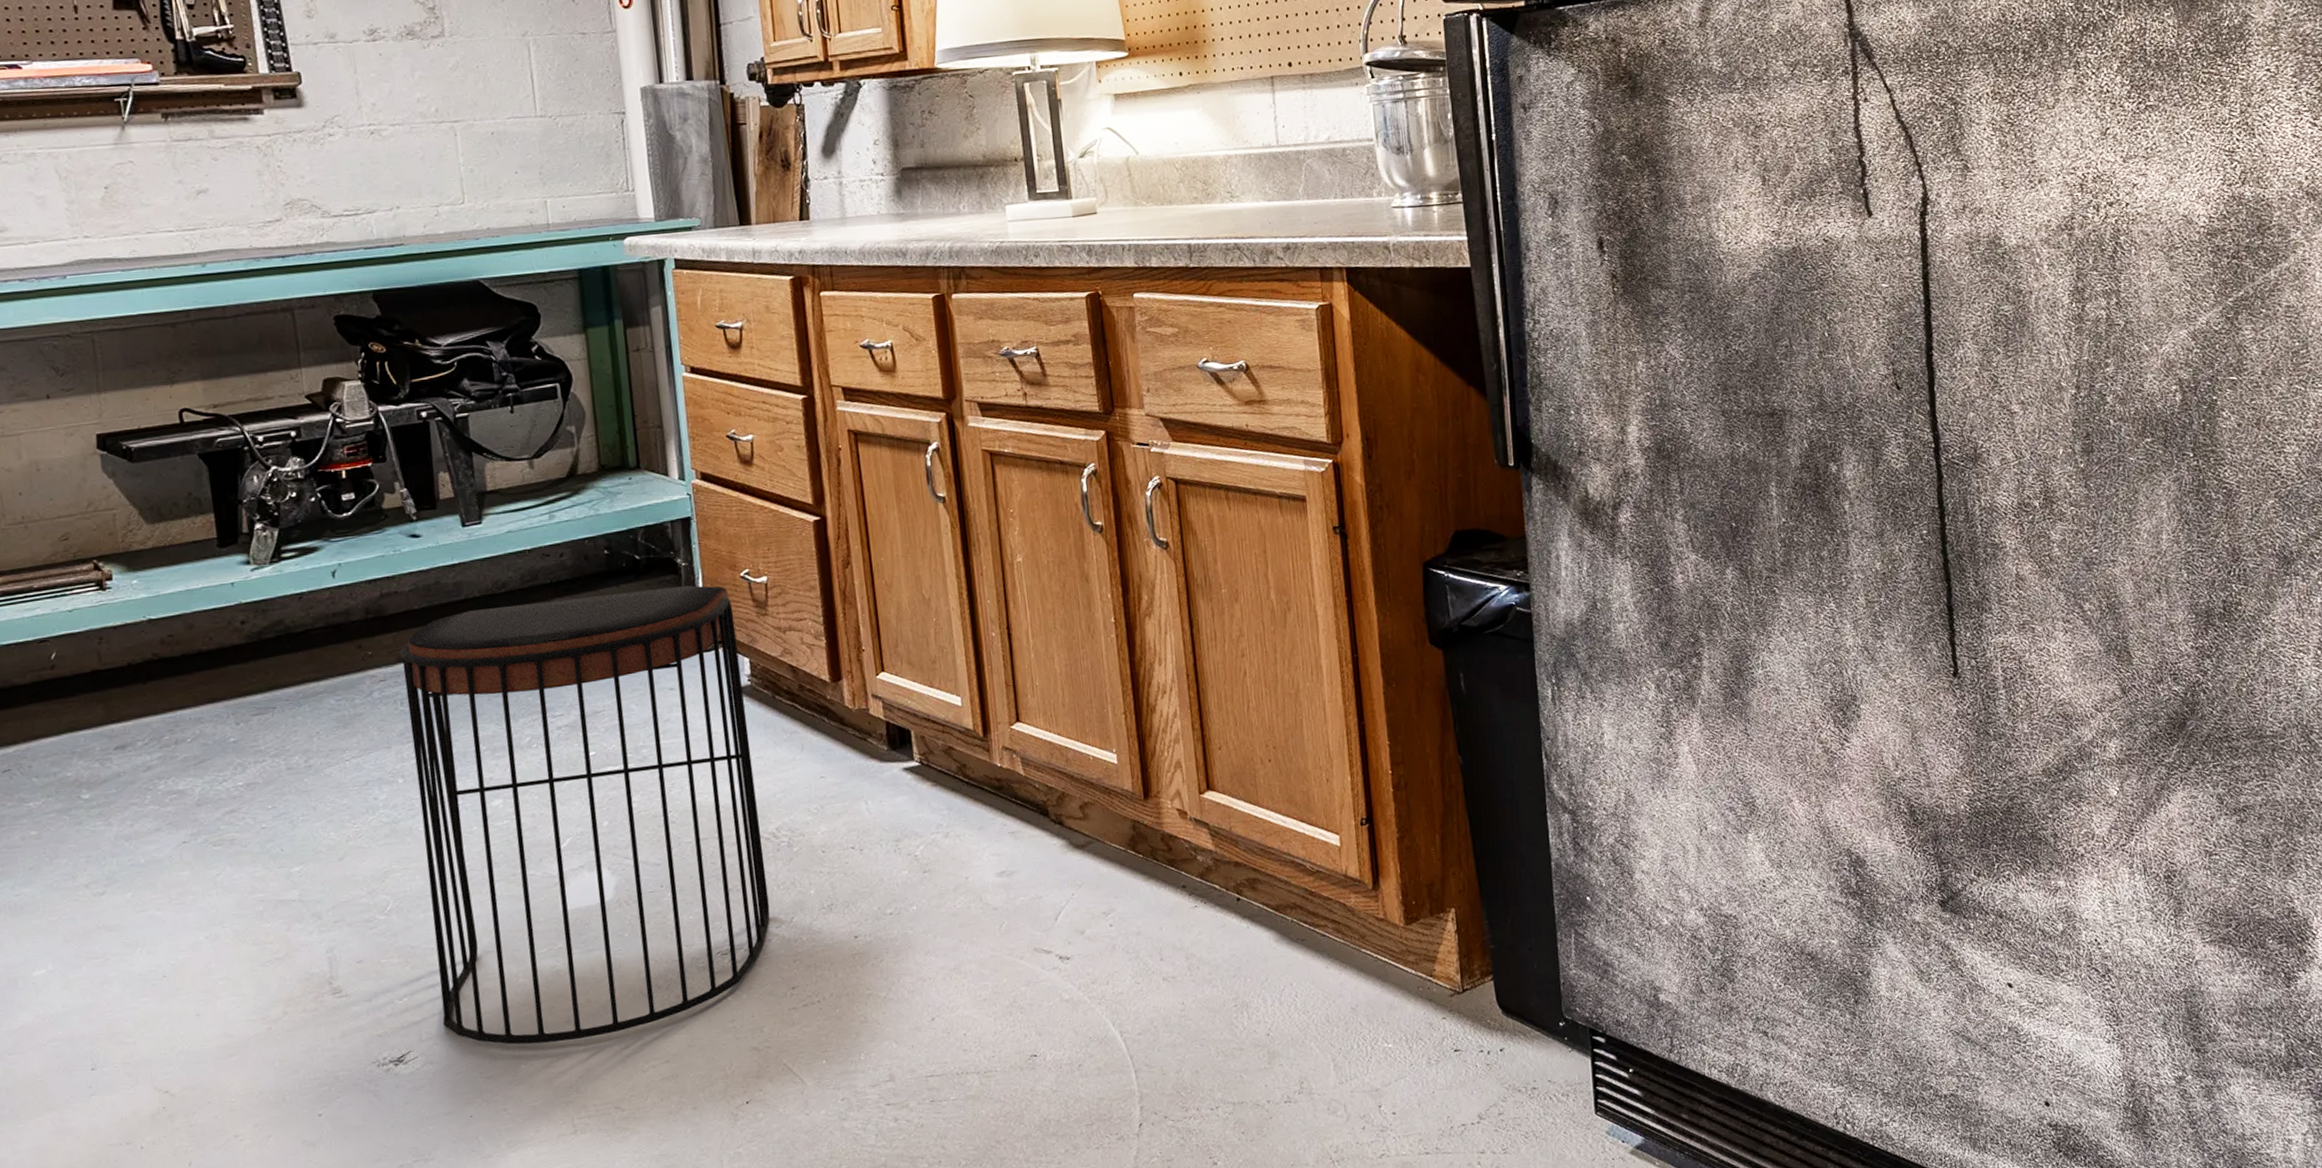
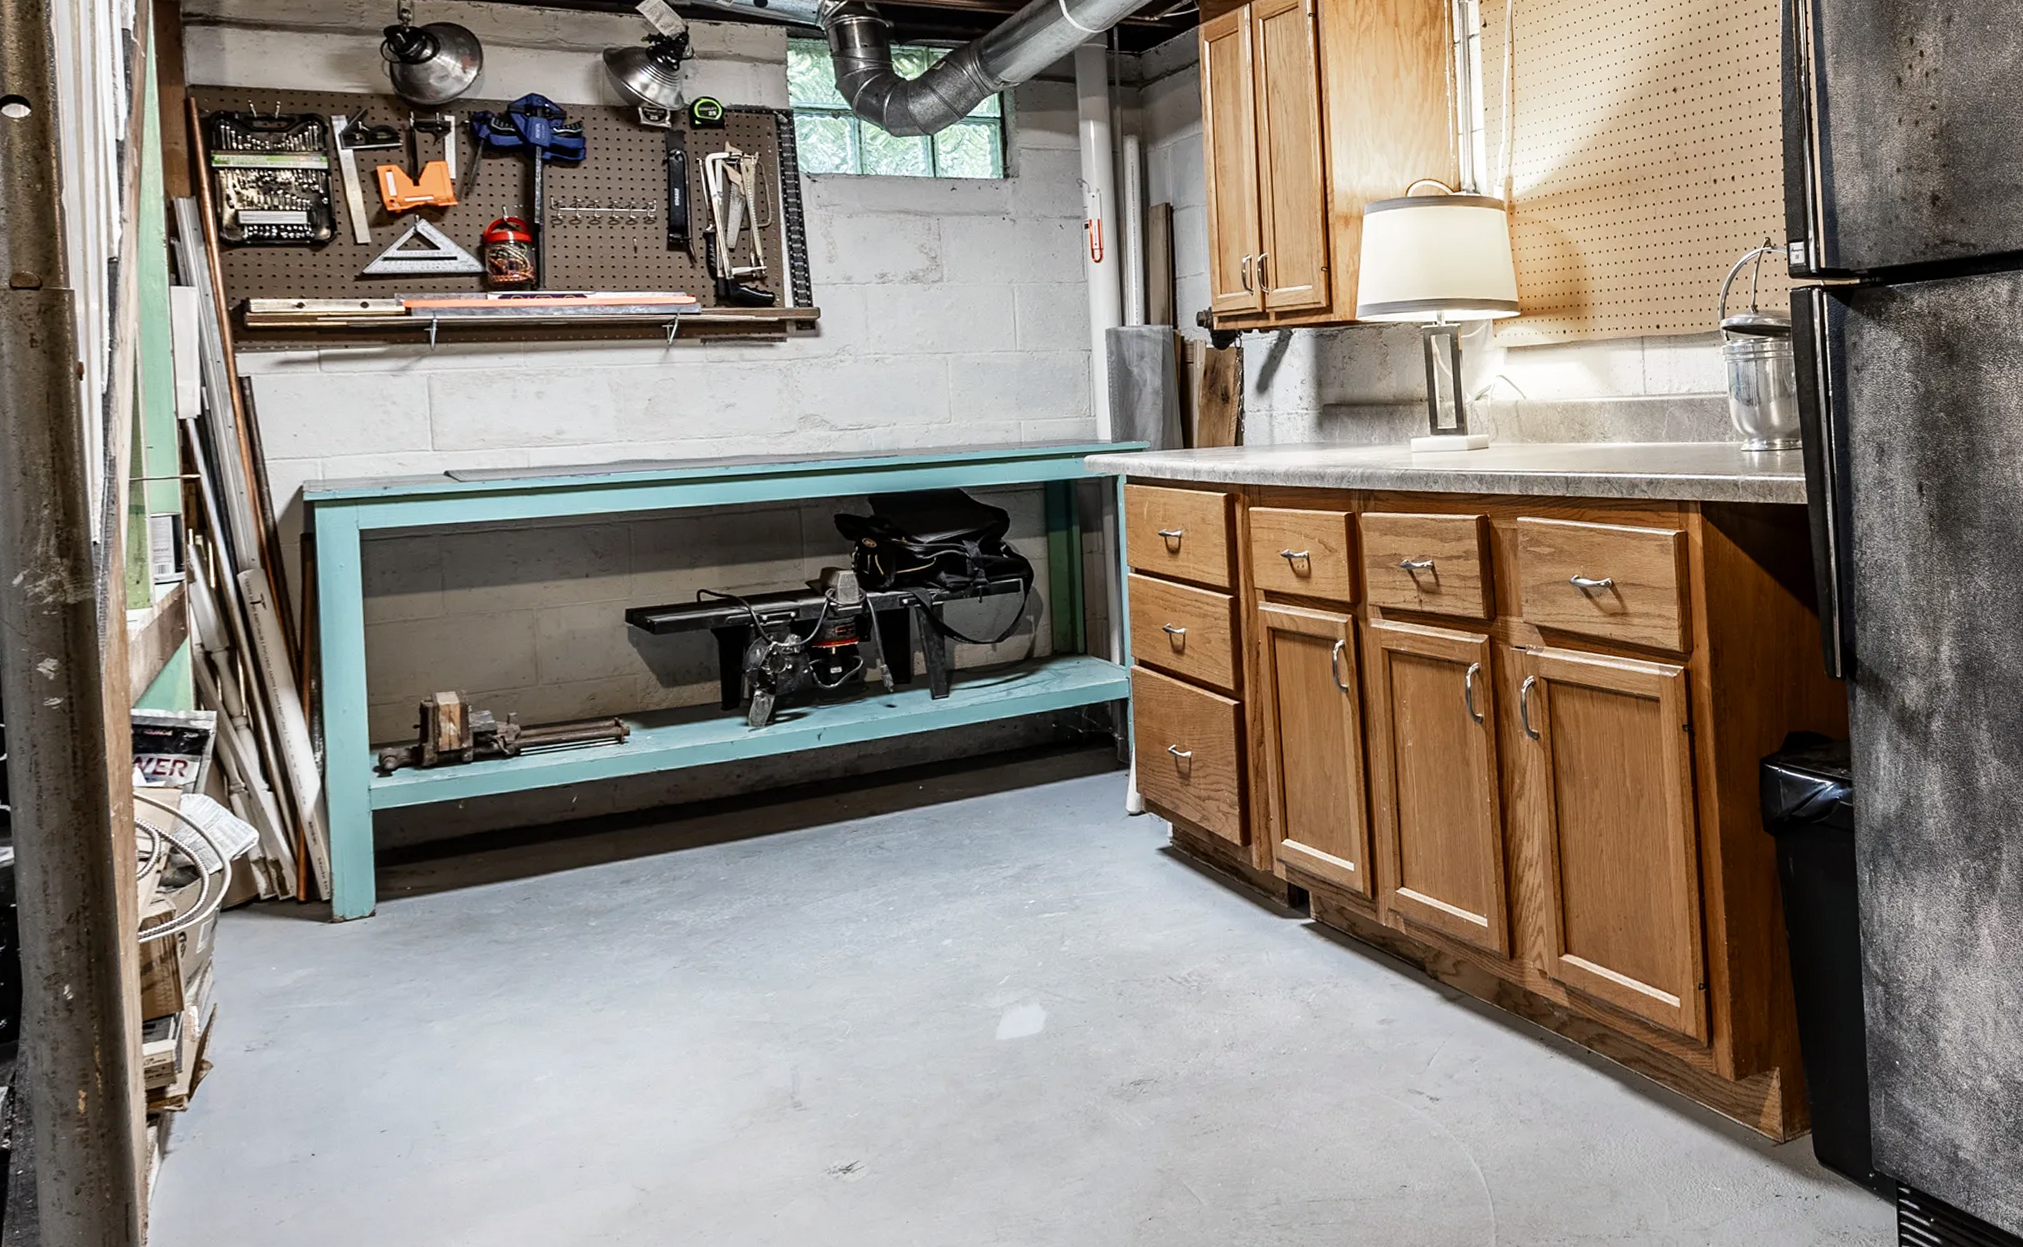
stool: present [400,585,770,1045] -> none [871,757,1179,1159]

